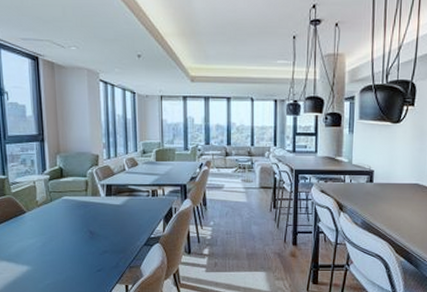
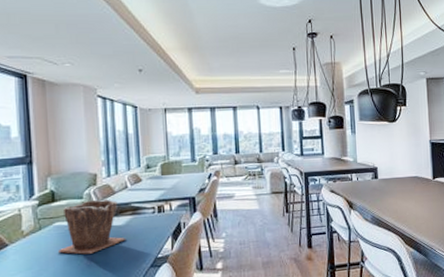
plant pot: none [65,179,123,227] -> present [57,199,126,255]

